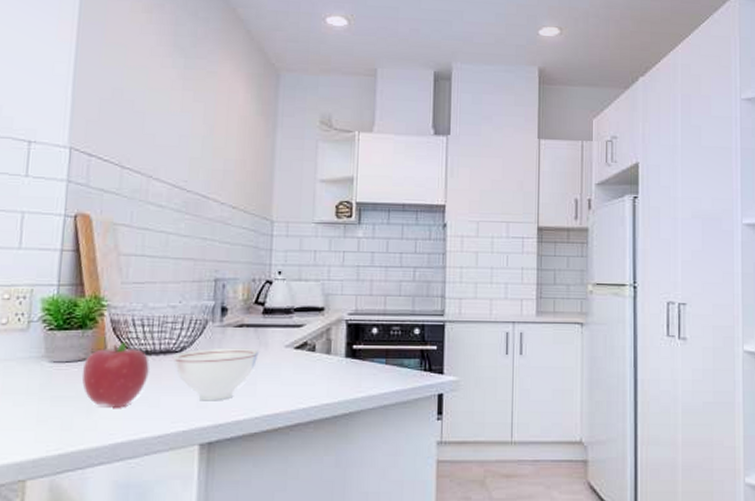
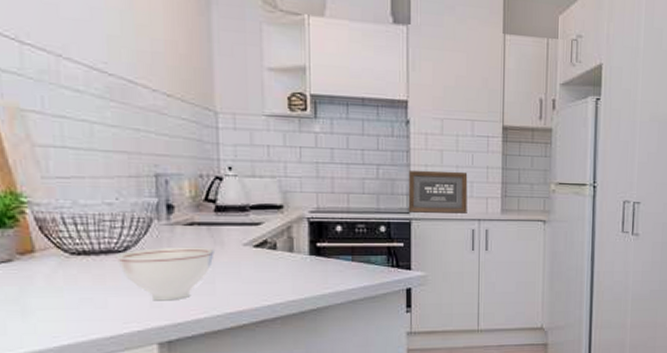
fruit: present [81,342,149,406] -> none [8,241,90,309]
picture frame: none [443,273,502,316] -> present [409,171,468,213]

